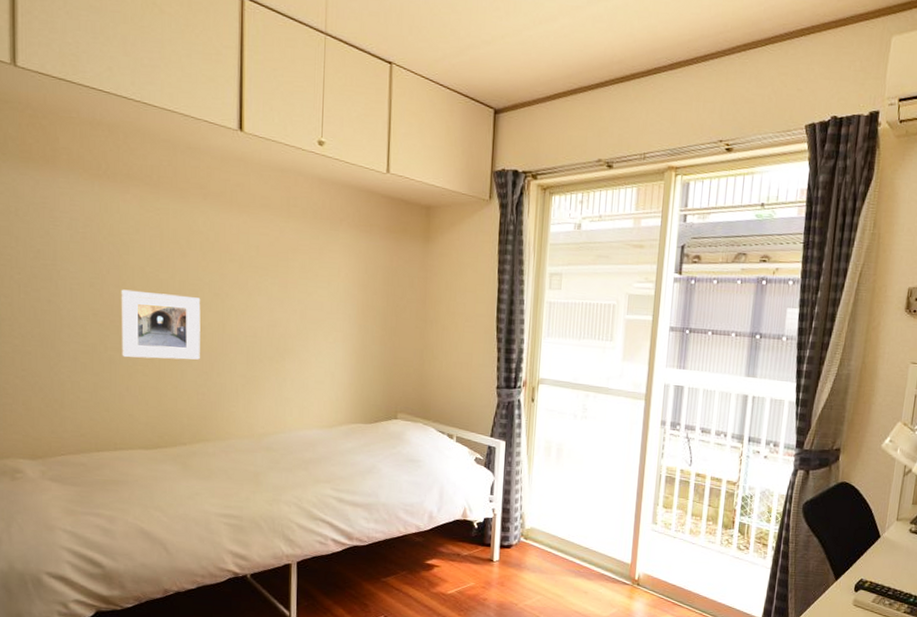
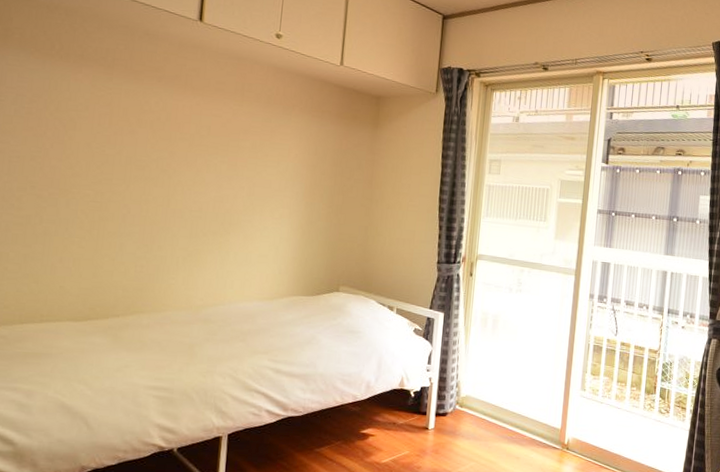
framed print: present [121,289,201,360] -> none [58,163,147,233]

